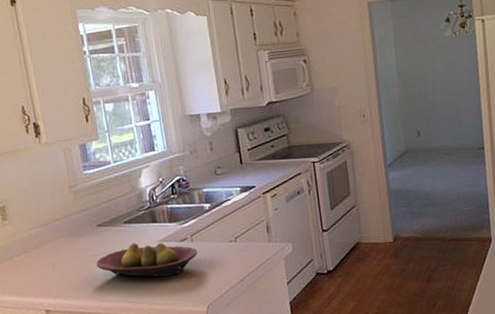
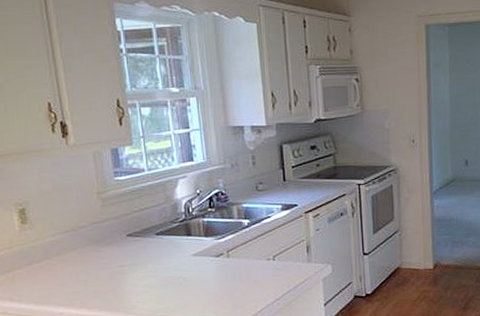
fruit bowl: present [96,242,198,279] -> none [123,255,234,293]

